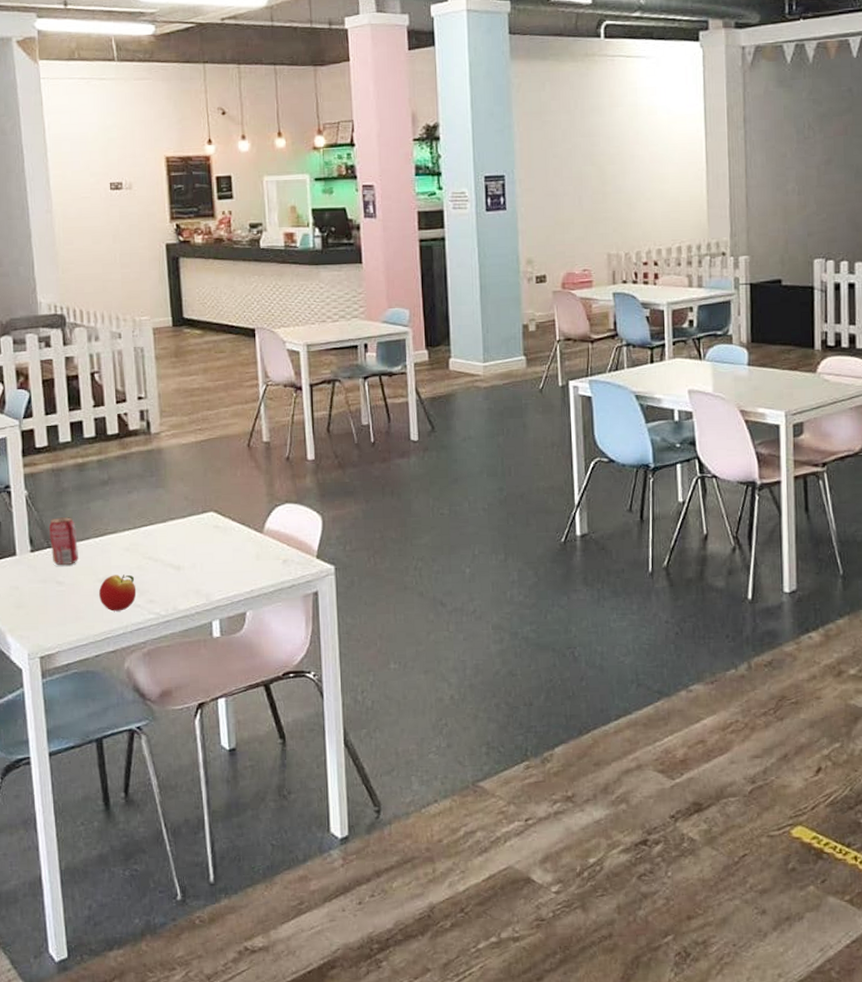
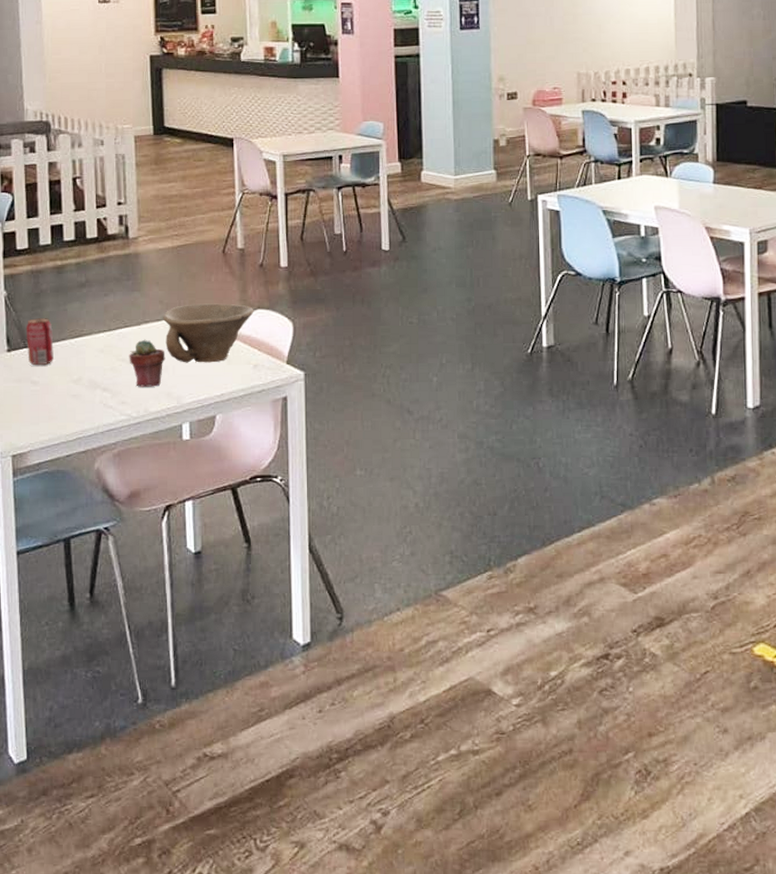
apple: present [99,574,137,612] -> none [73,376,109,412]
potted succulent: none [155,536,193,585] -> present [129,339,165,387]
bowl: none [188,498,282,560] -> present [162,303,254,363]

